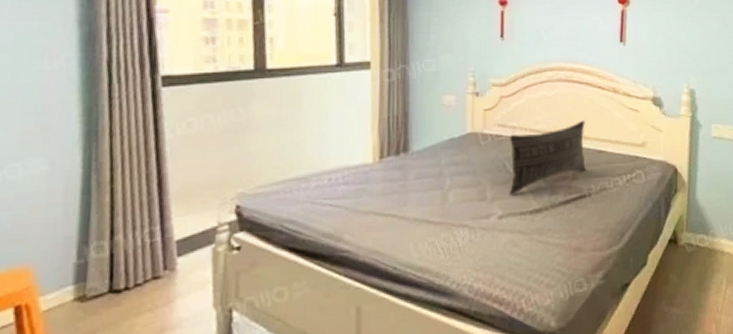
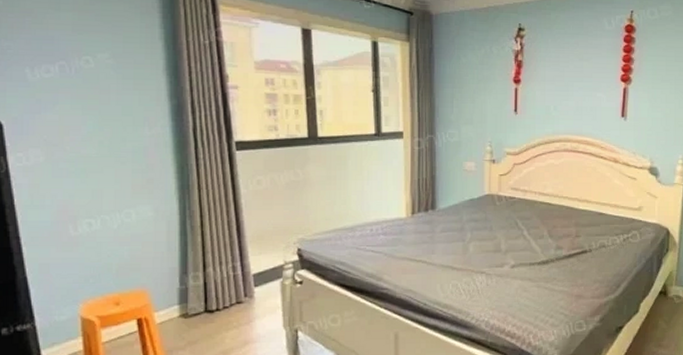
pillow: present [510,120,586,195] -> none [521,186,588,248]

